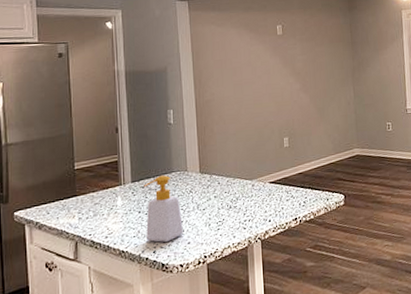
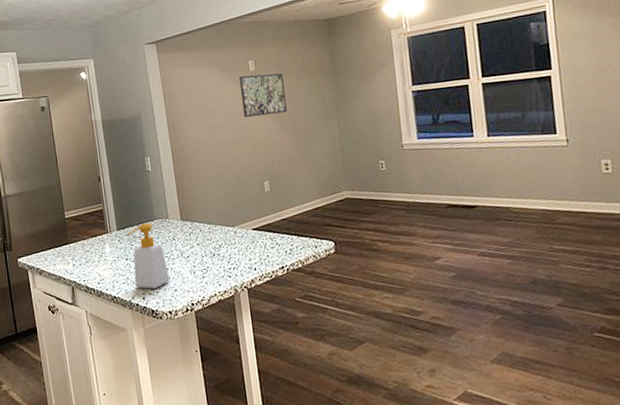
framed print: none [266,38,309,78] -> present [238,73,287,118]

